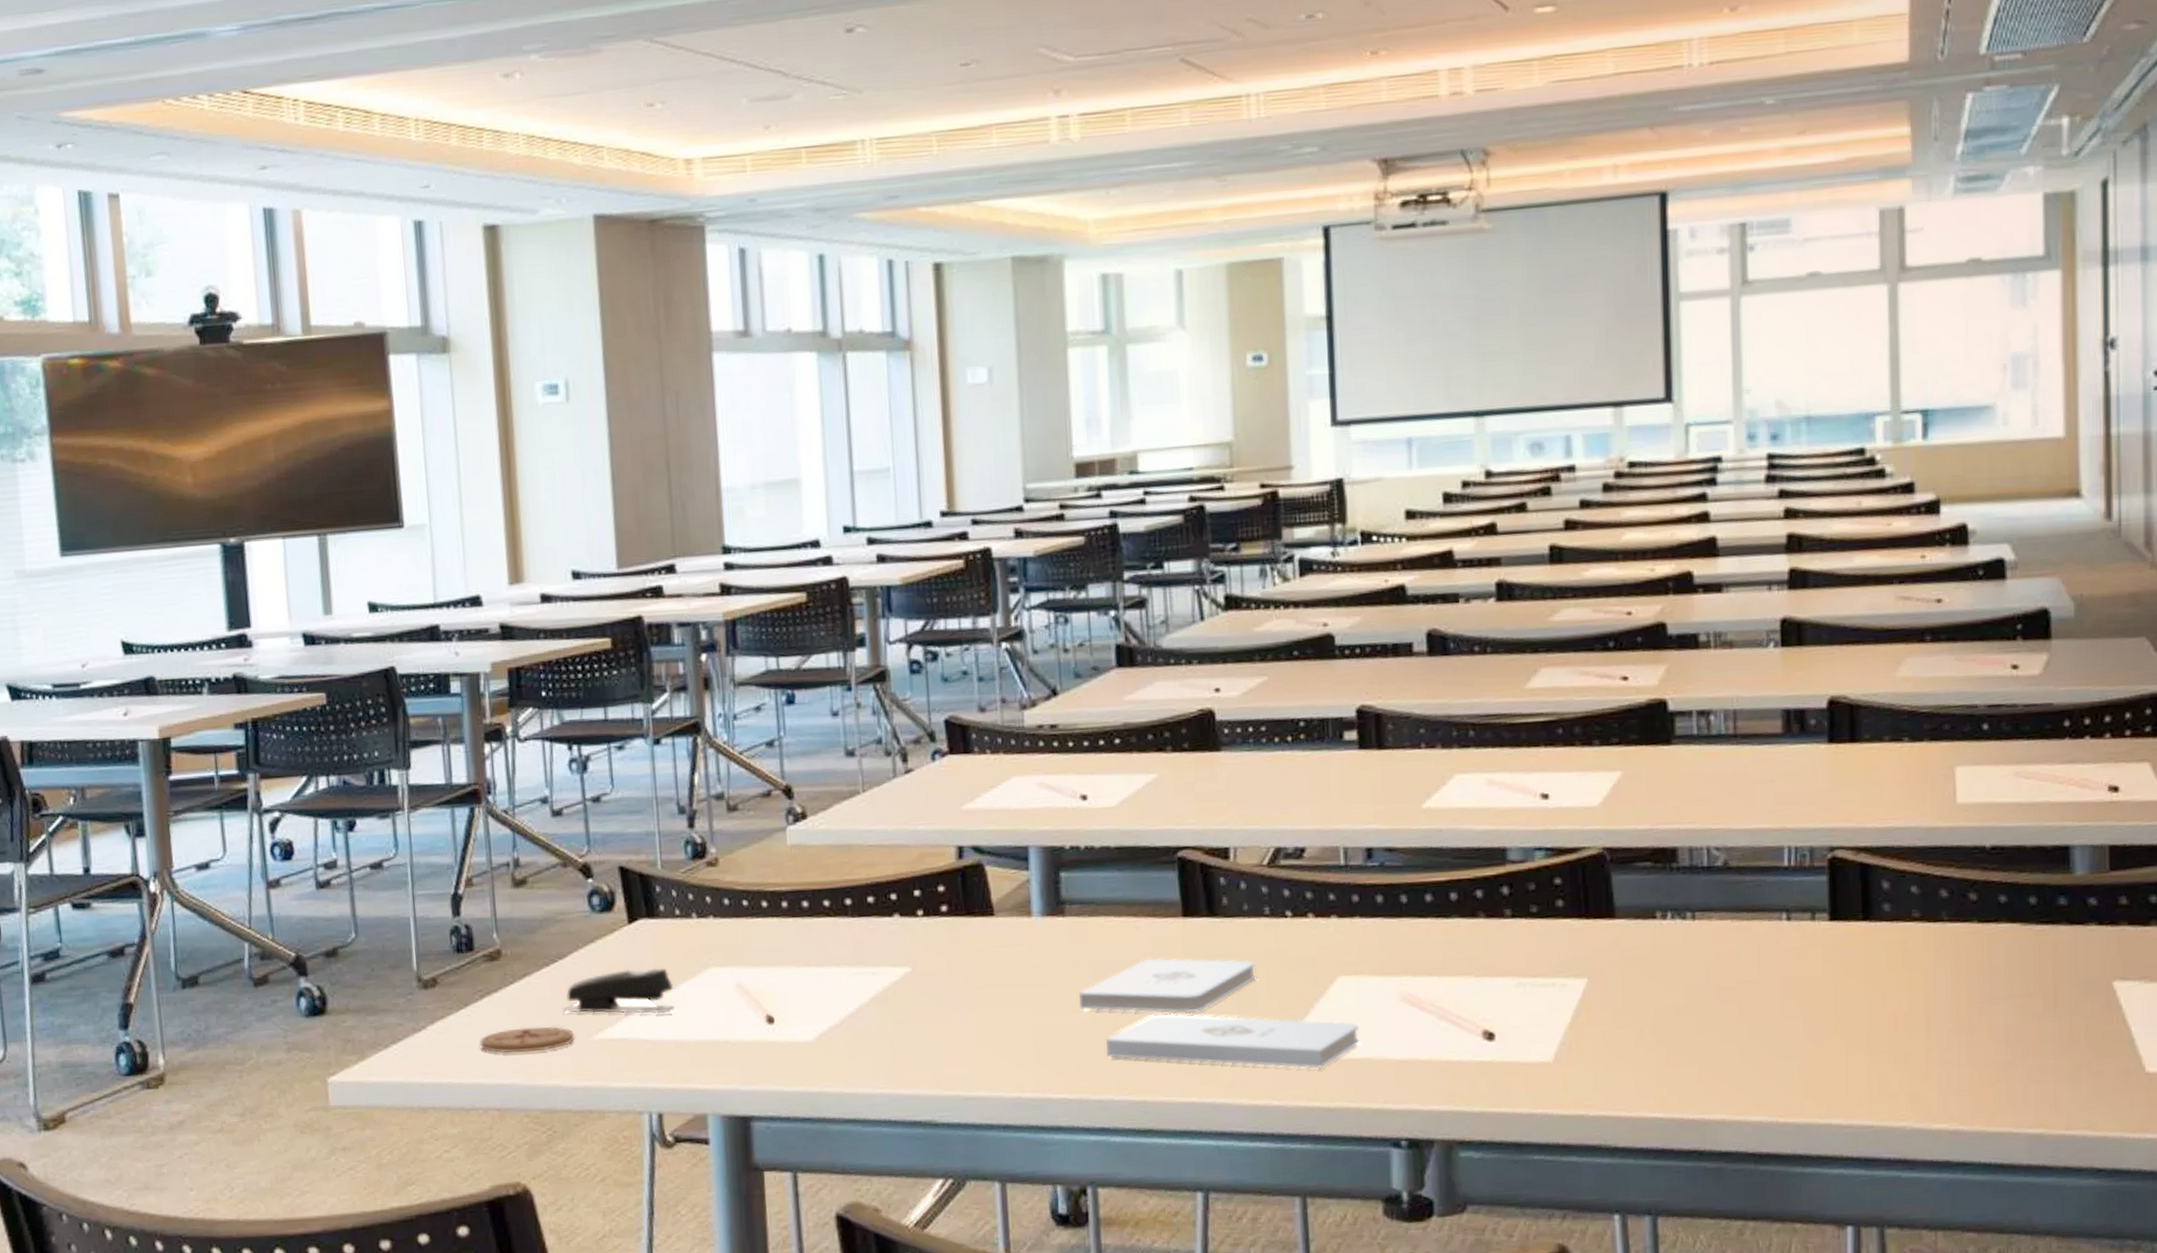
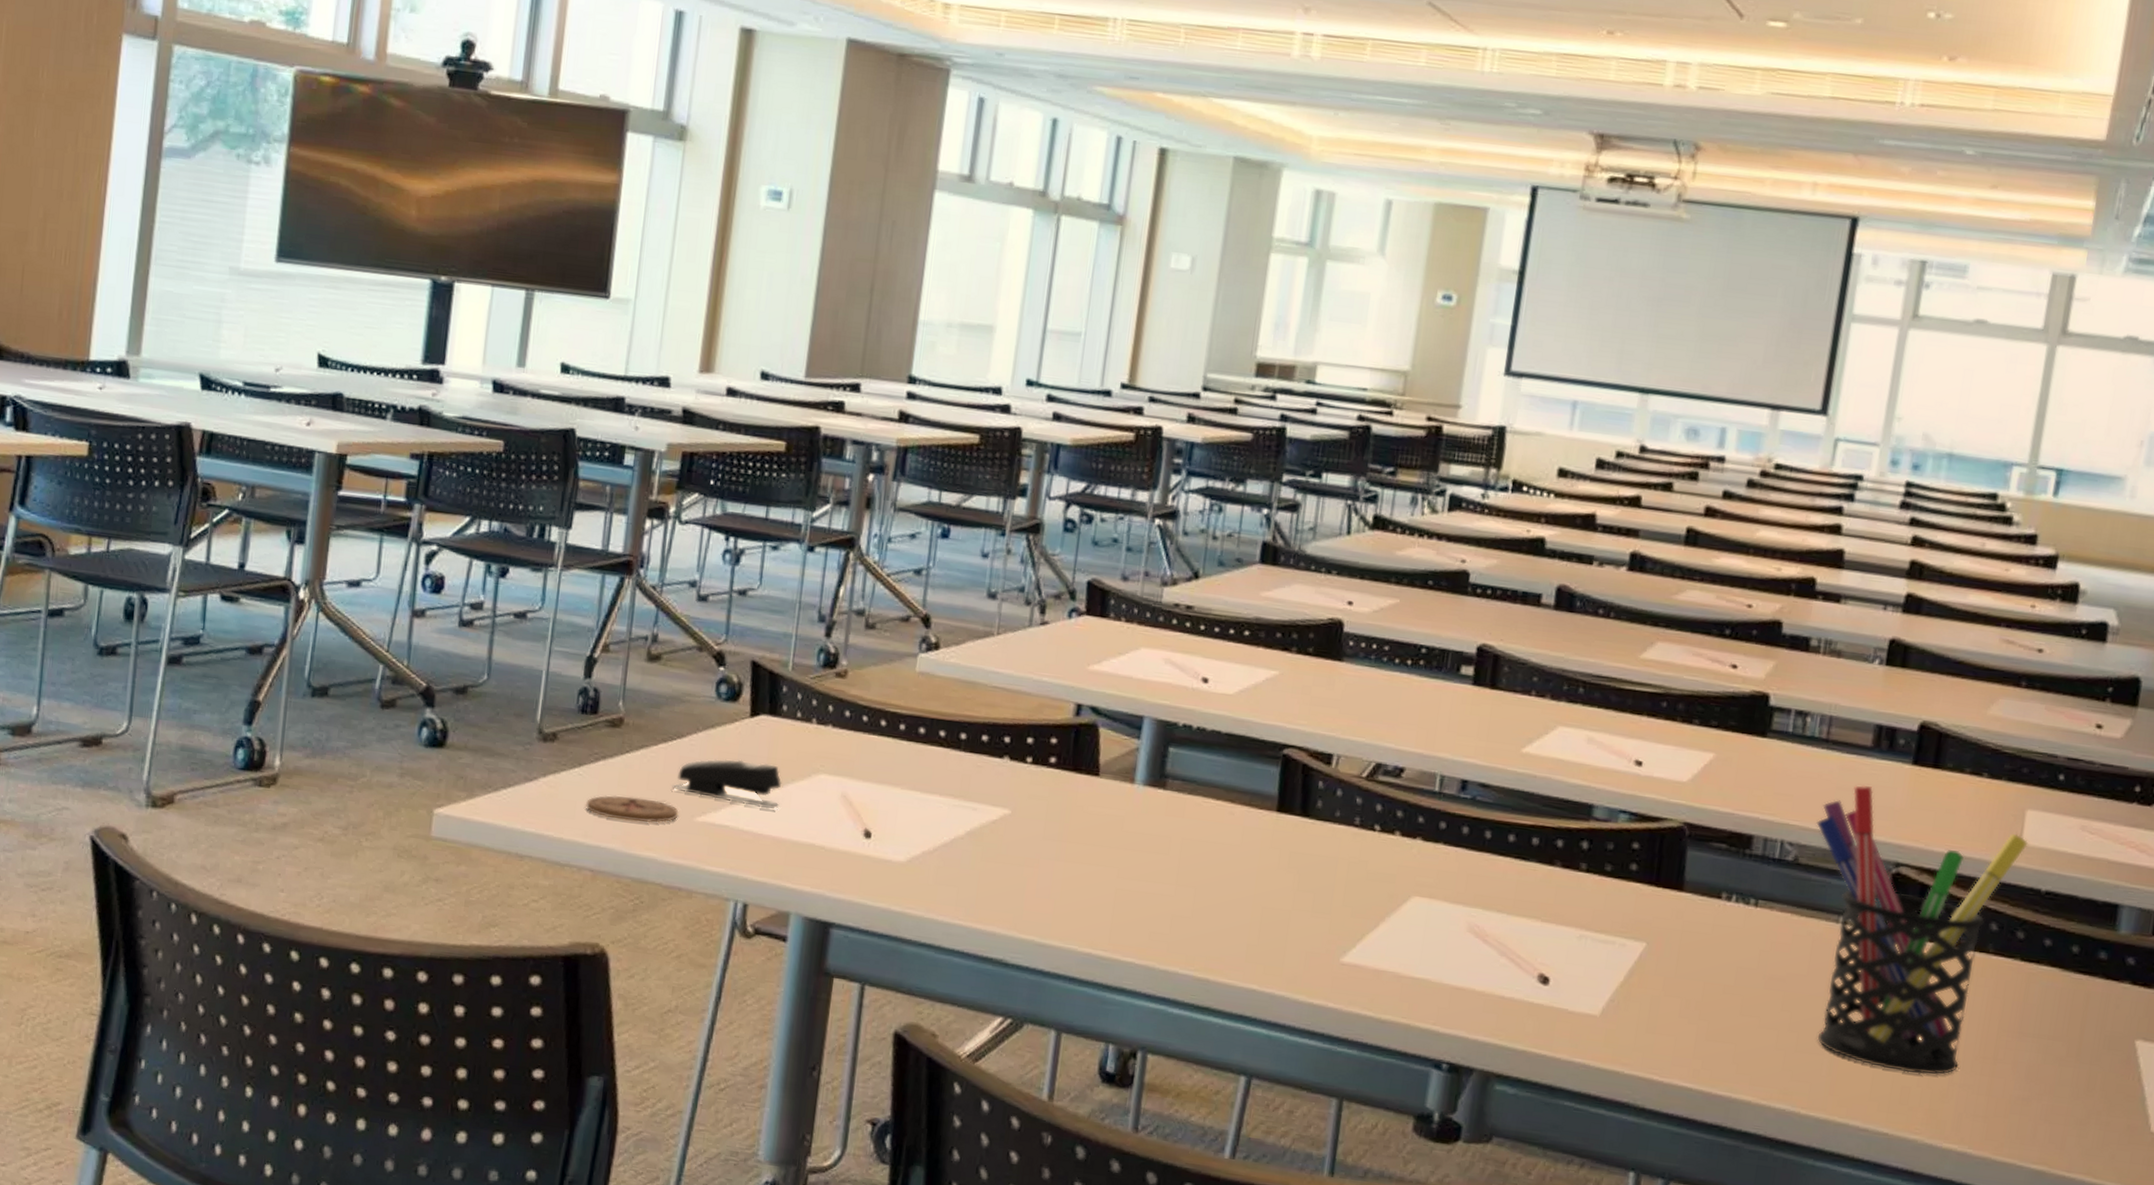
notepad: present [1079,958,1256,1014] -> none [1163,844,1337,905]
notepad: present [1106,1012,1359,1070] -> none [1180,899,1423,981]
pen holder: none [1740,774,1964,1060] -> present [1816,785,2029,1075]

